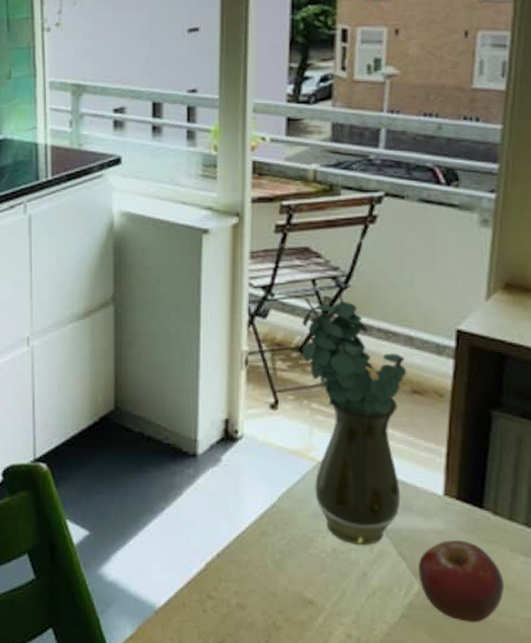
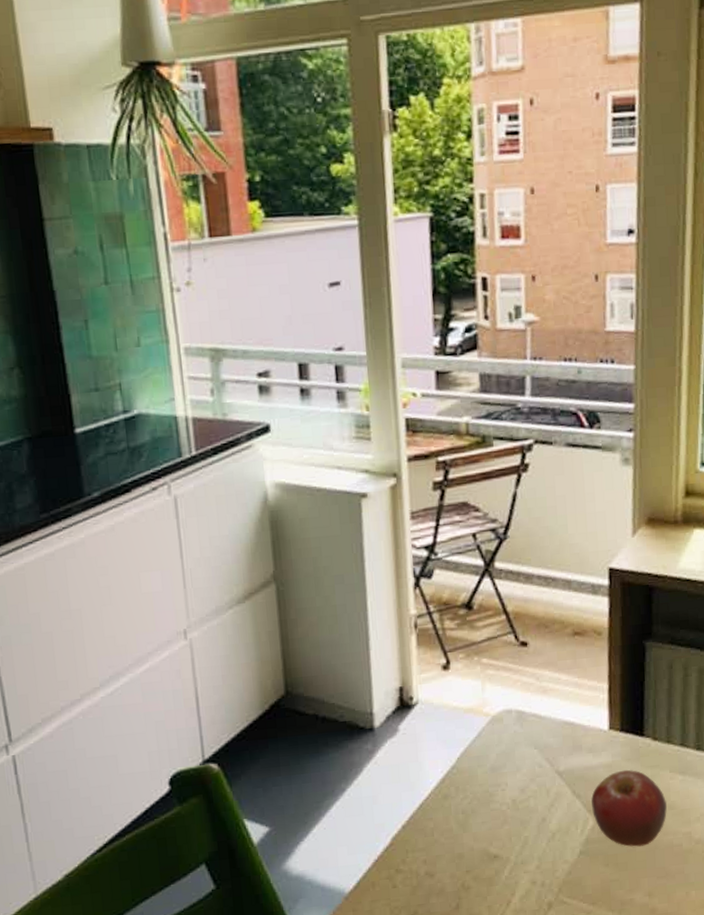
vase: present [302,292,407,546] -> none [466,544,571,792]

